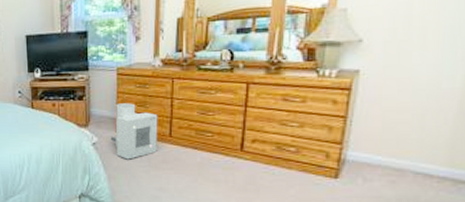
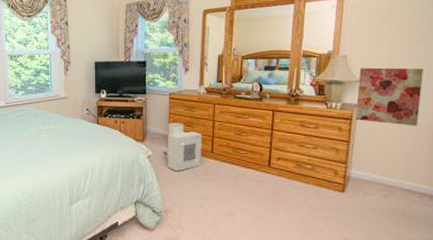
wall art: none [356,19,453,95] -> present [355,67,423,126]

